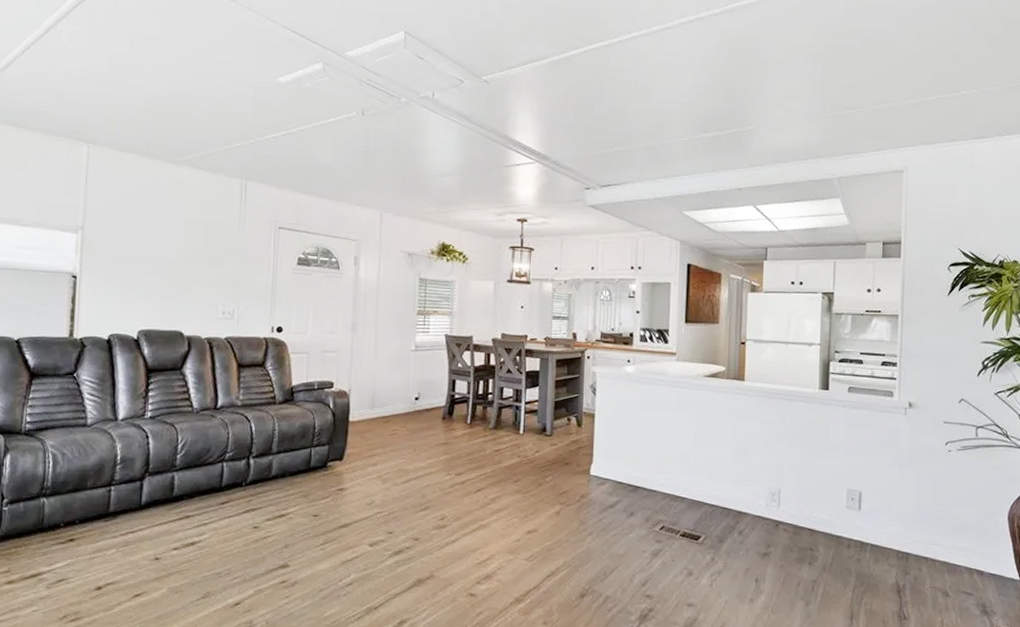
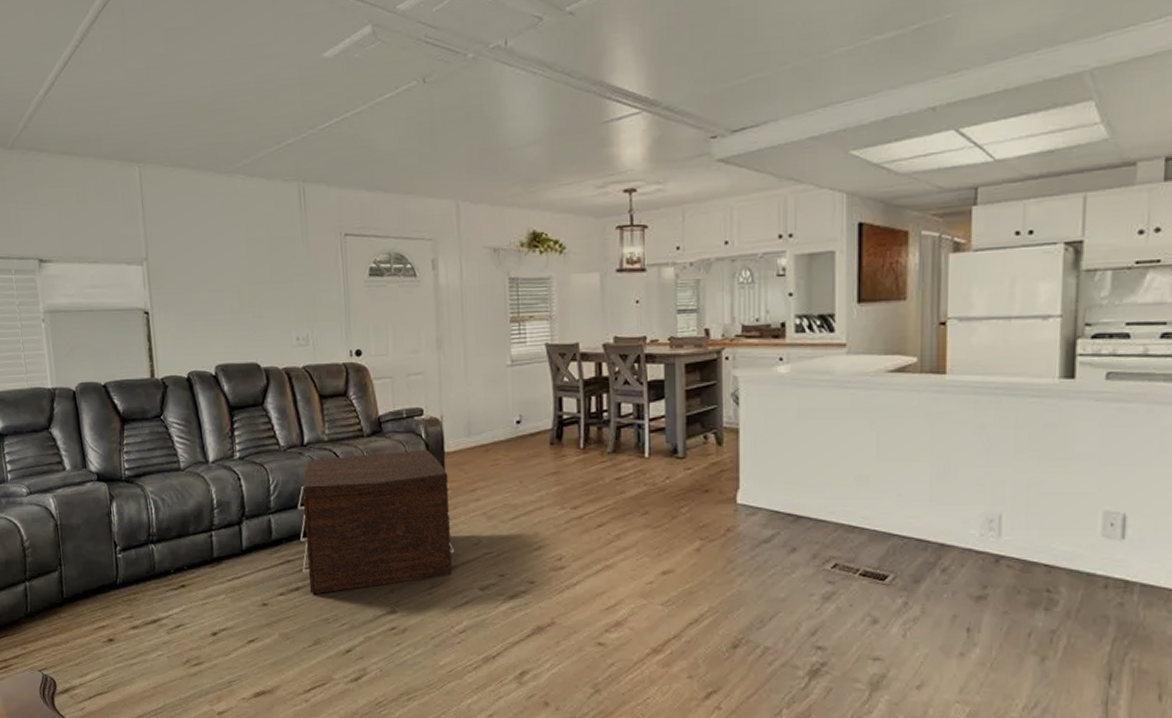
coffee table: none [200,418,352,548] -> present [298,450,455,594]

